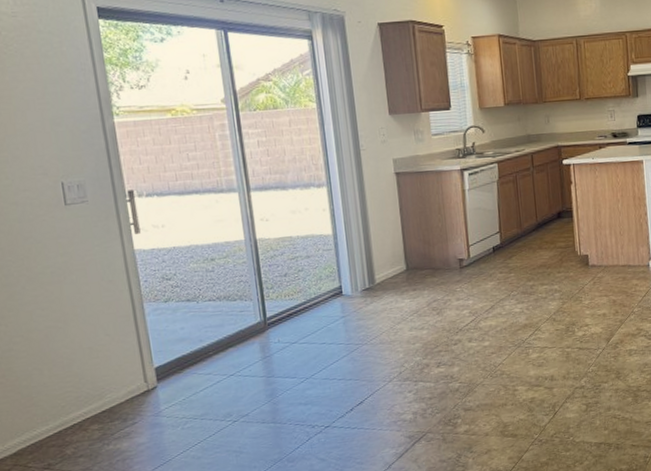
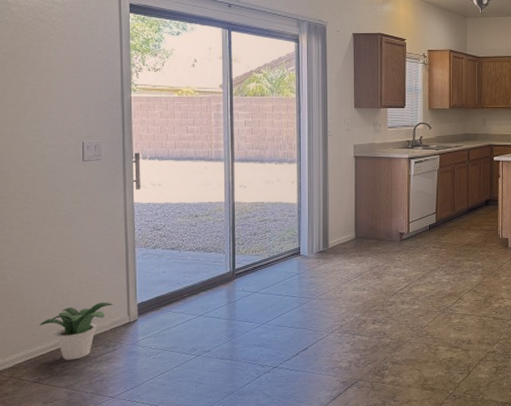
potted plant: none [40,369,126,440] -> present [39,302,114,360]

